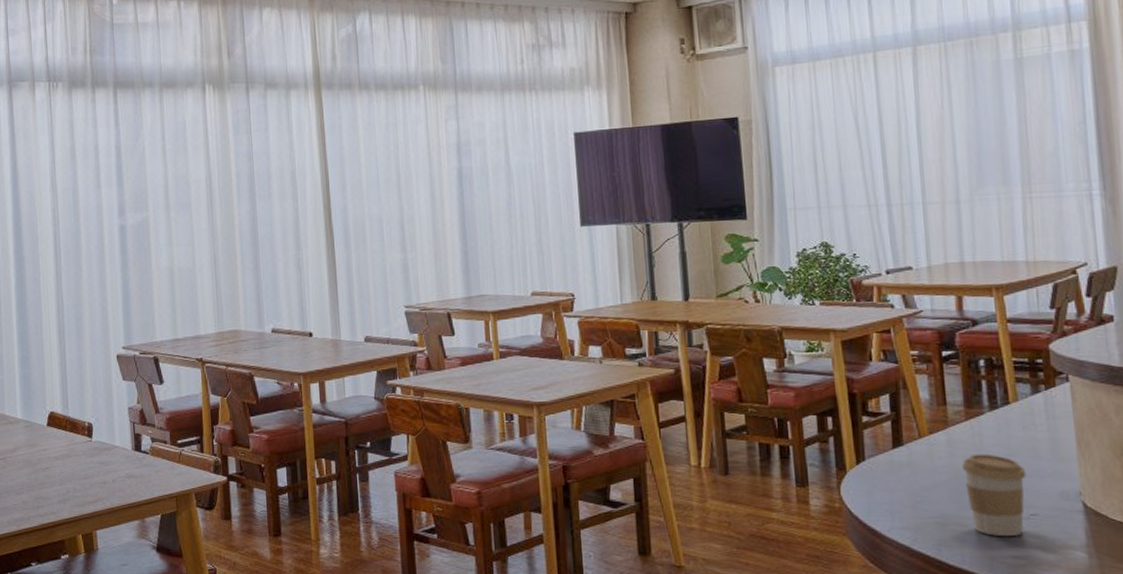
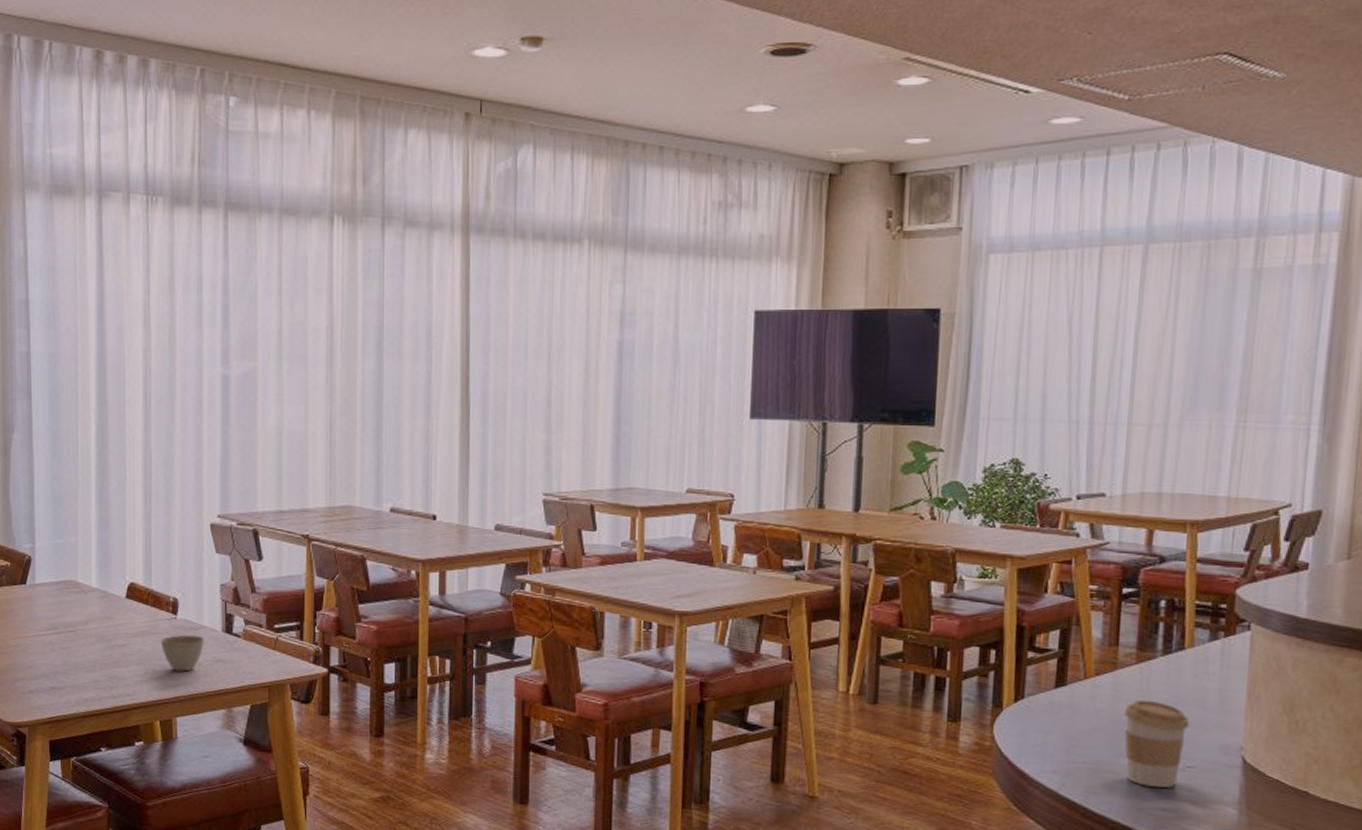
cup: none [79,454,117,488] -> present [160,634,204,672]

